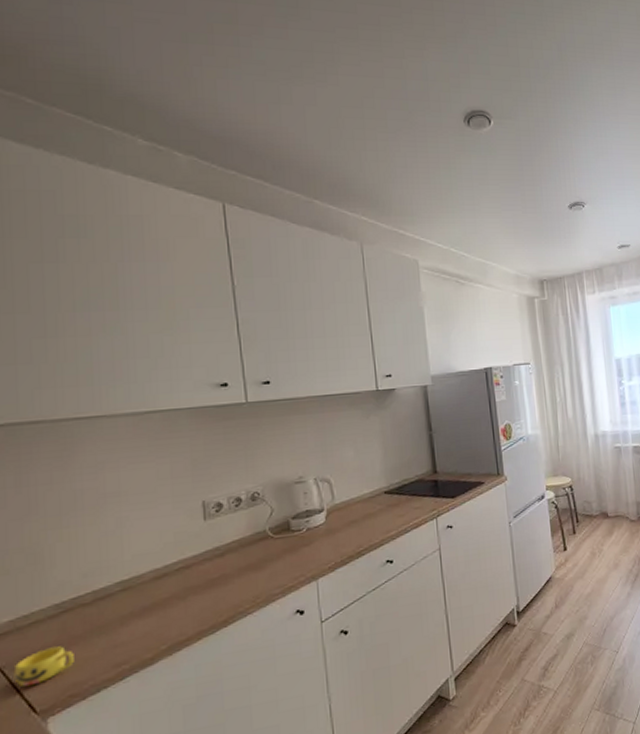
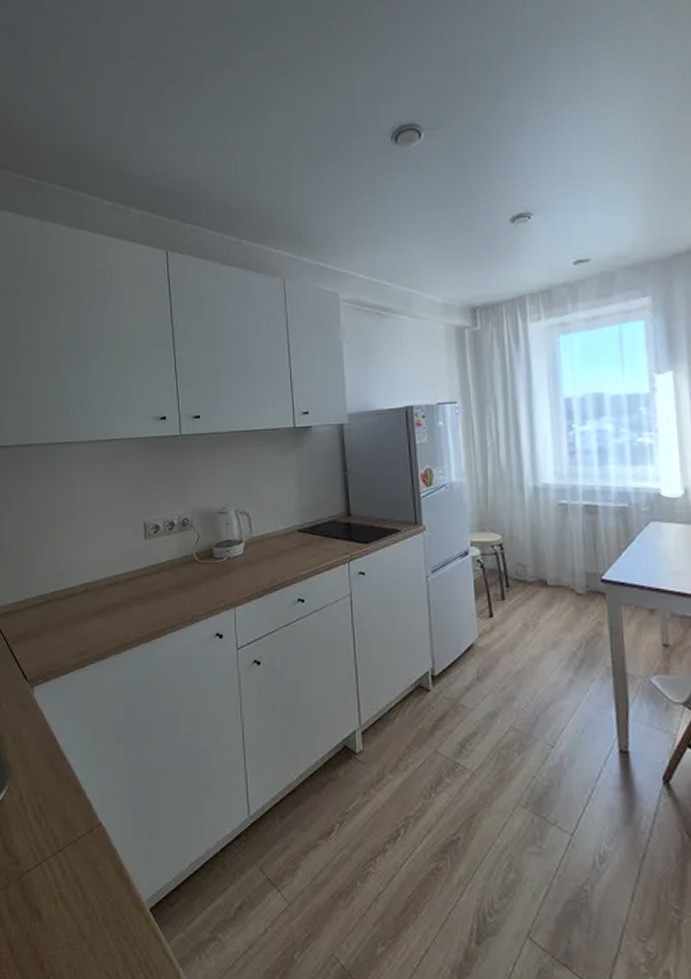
cup: present [13,646,74,687] -> none [14,630,52,658]

